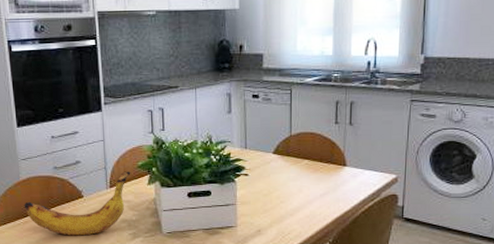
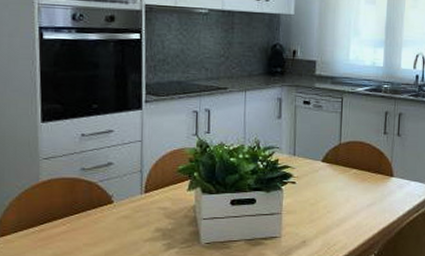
banana: present [24,171,131,236] -> none [41,175,170,246]

